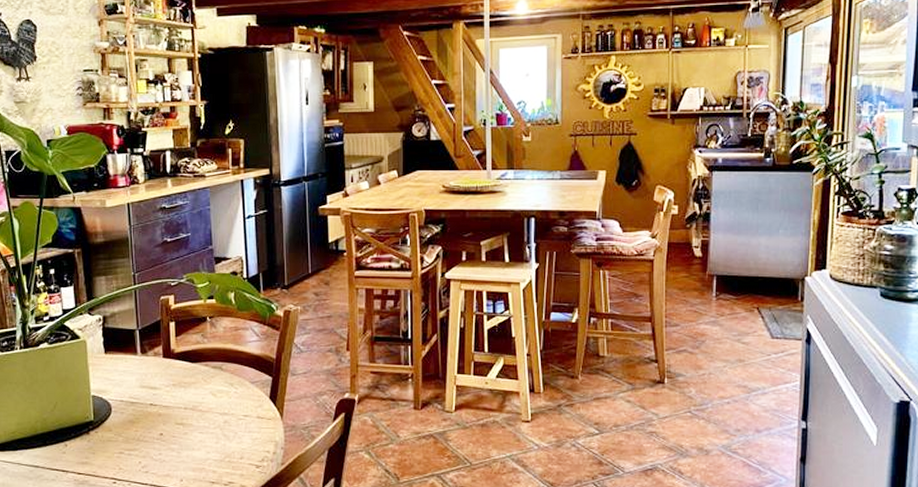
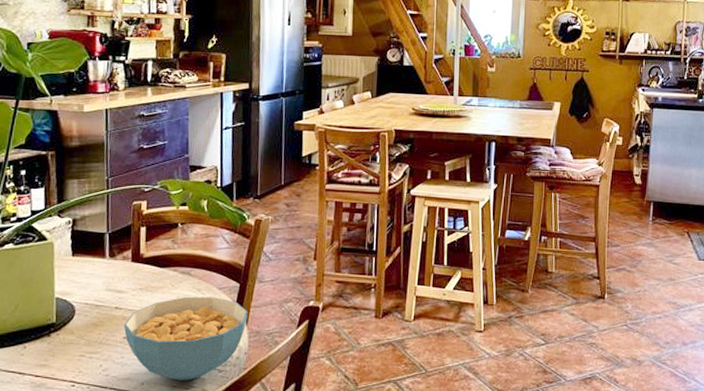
cereal bowl: none [159,391,282,477] -> present [123,296,248,381]

